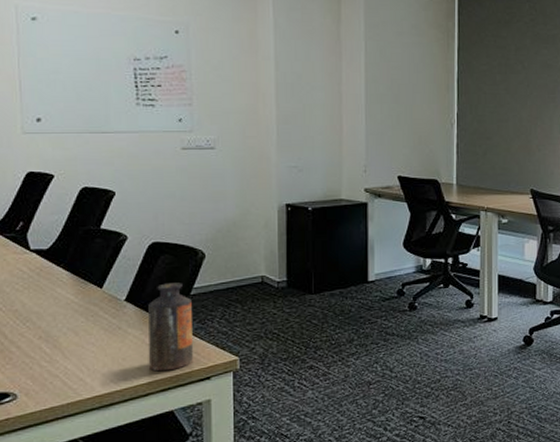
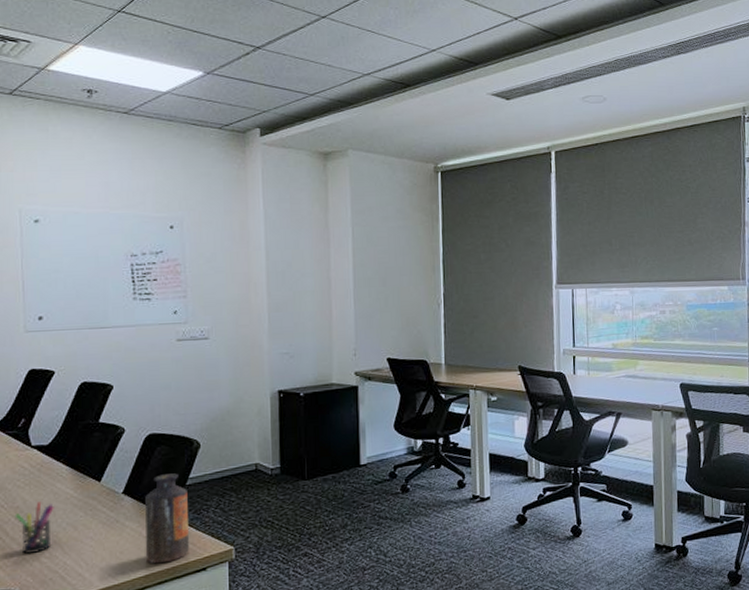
pen holder: none [13,306,54,358] -> present [14,502,54,554]

